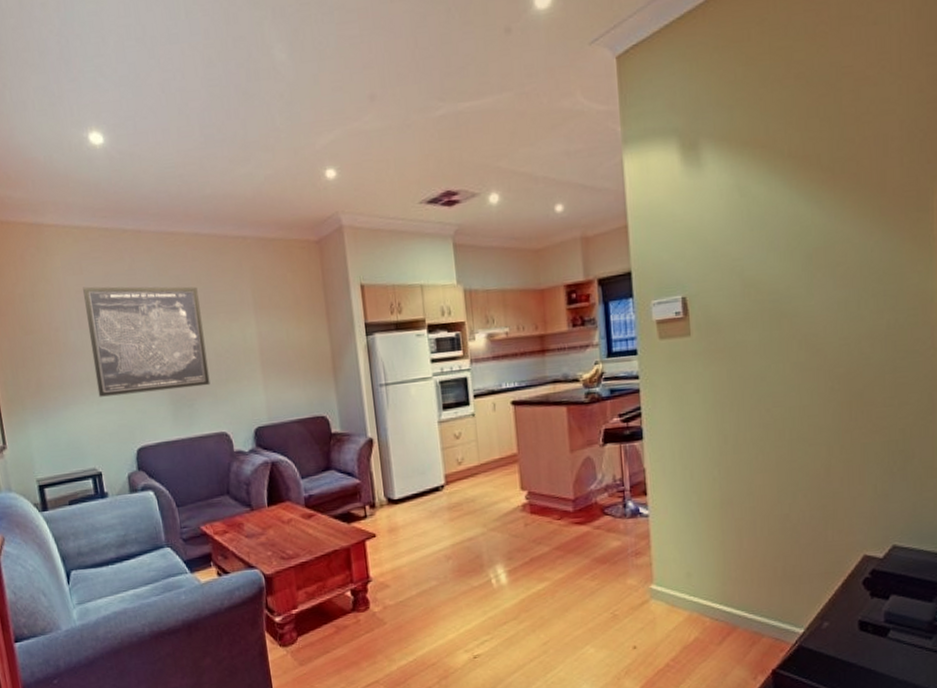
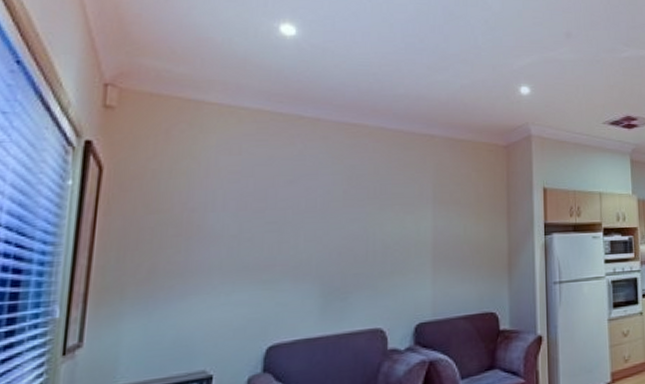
wall art: present [83,286,210,397] -> none [230,168,374,287]

